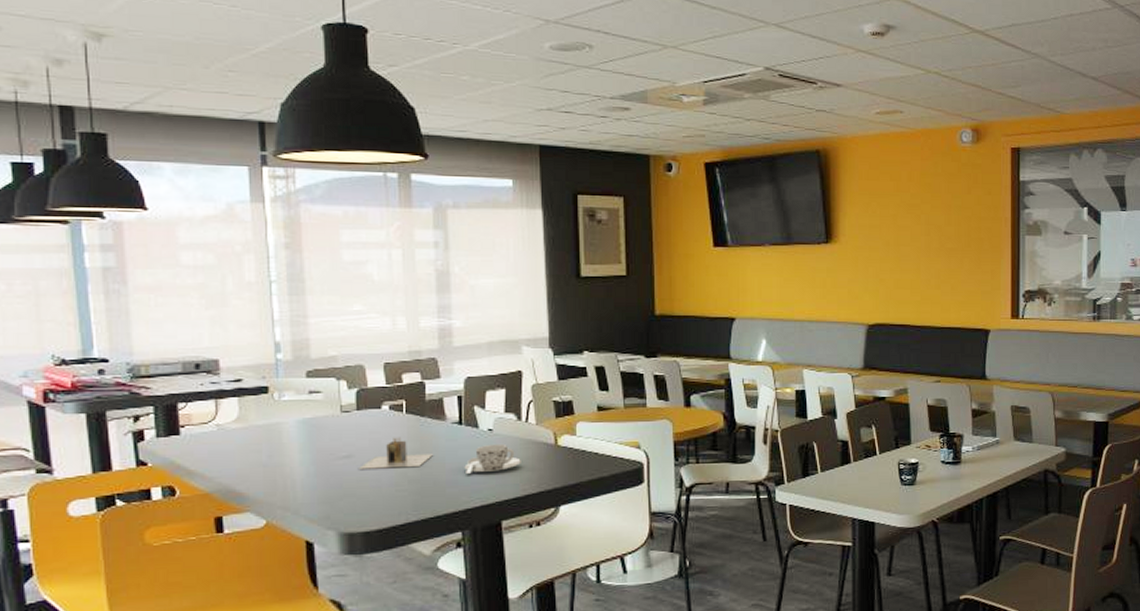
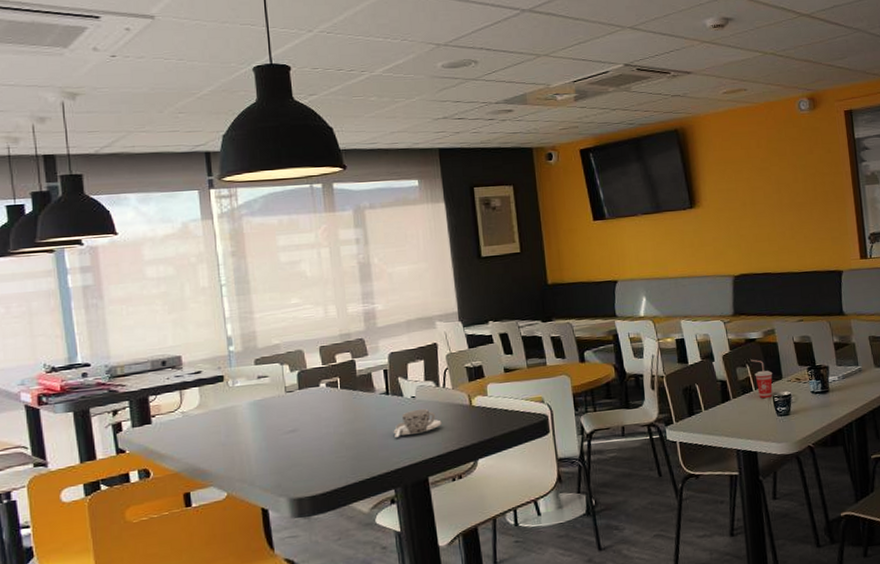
napkin holder: present [359,437,433,469] -> none [303,410,366,441]
beverage cup: none [878,420,901,465] -> present [751,359,773,399]

